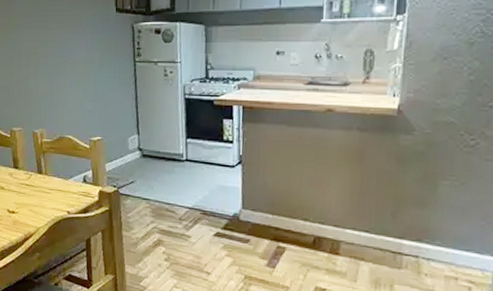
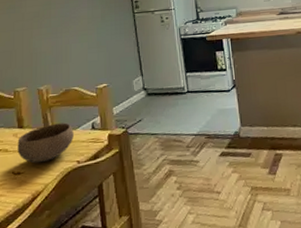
bowl: none [12,170,66,207] -> present [17,122,75,164]

